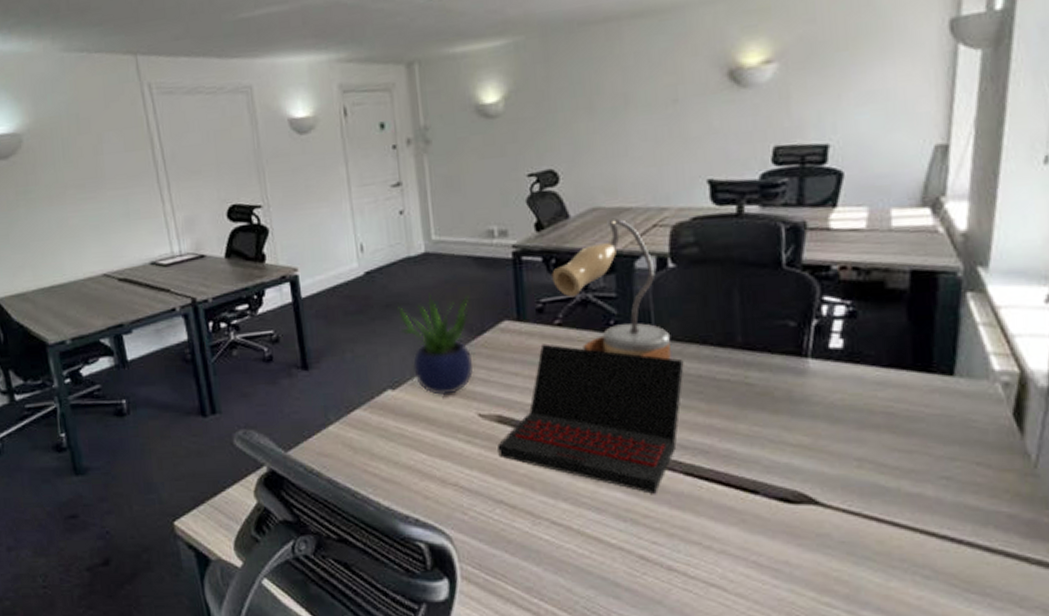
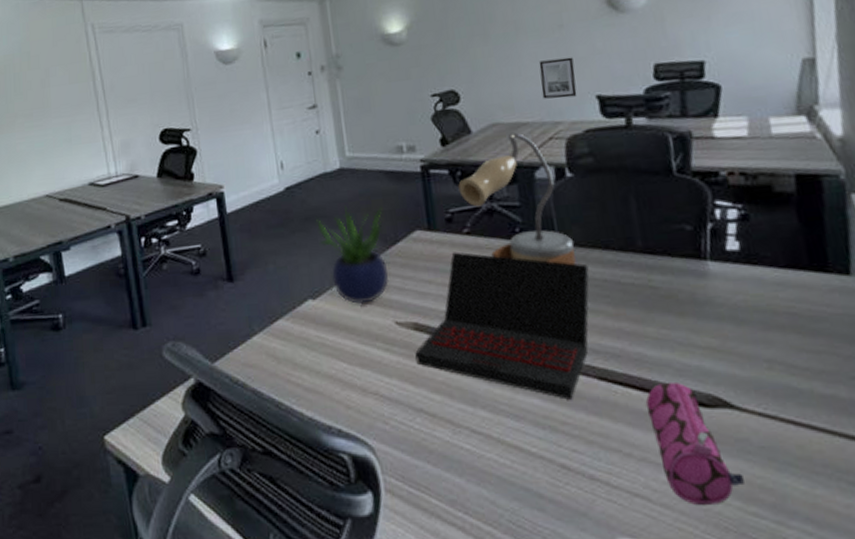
wall art: none [648,136,687,182] -> present [538,57,577,99]
pencil case: none [730,478,820,596] -> present [645,381,744,506]

